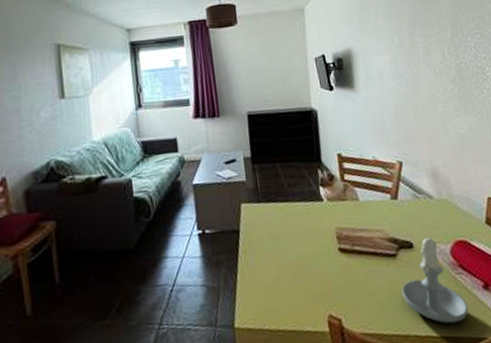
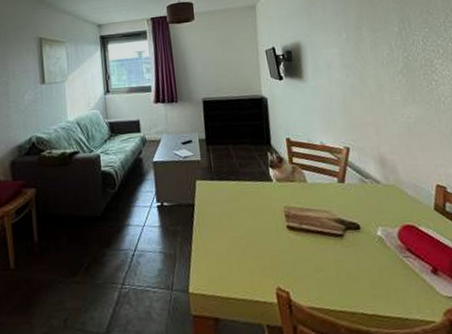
candle: present [402,236,469,324] -> none [348,219,417,305]

